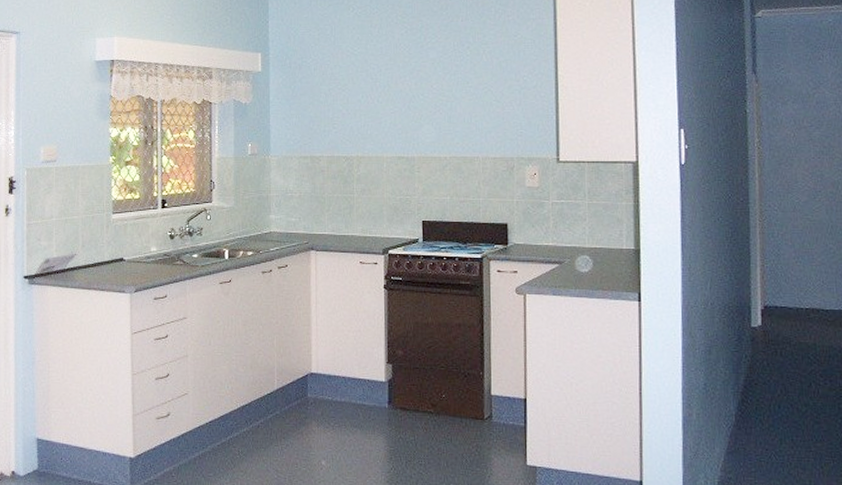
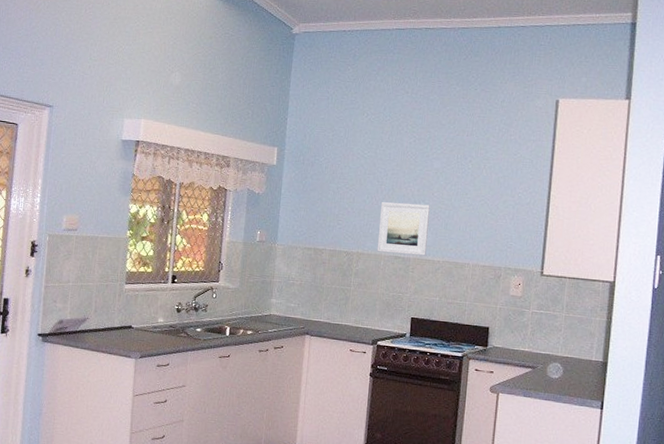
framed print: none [377,98,431,154] -> present [377,202,430,256]

